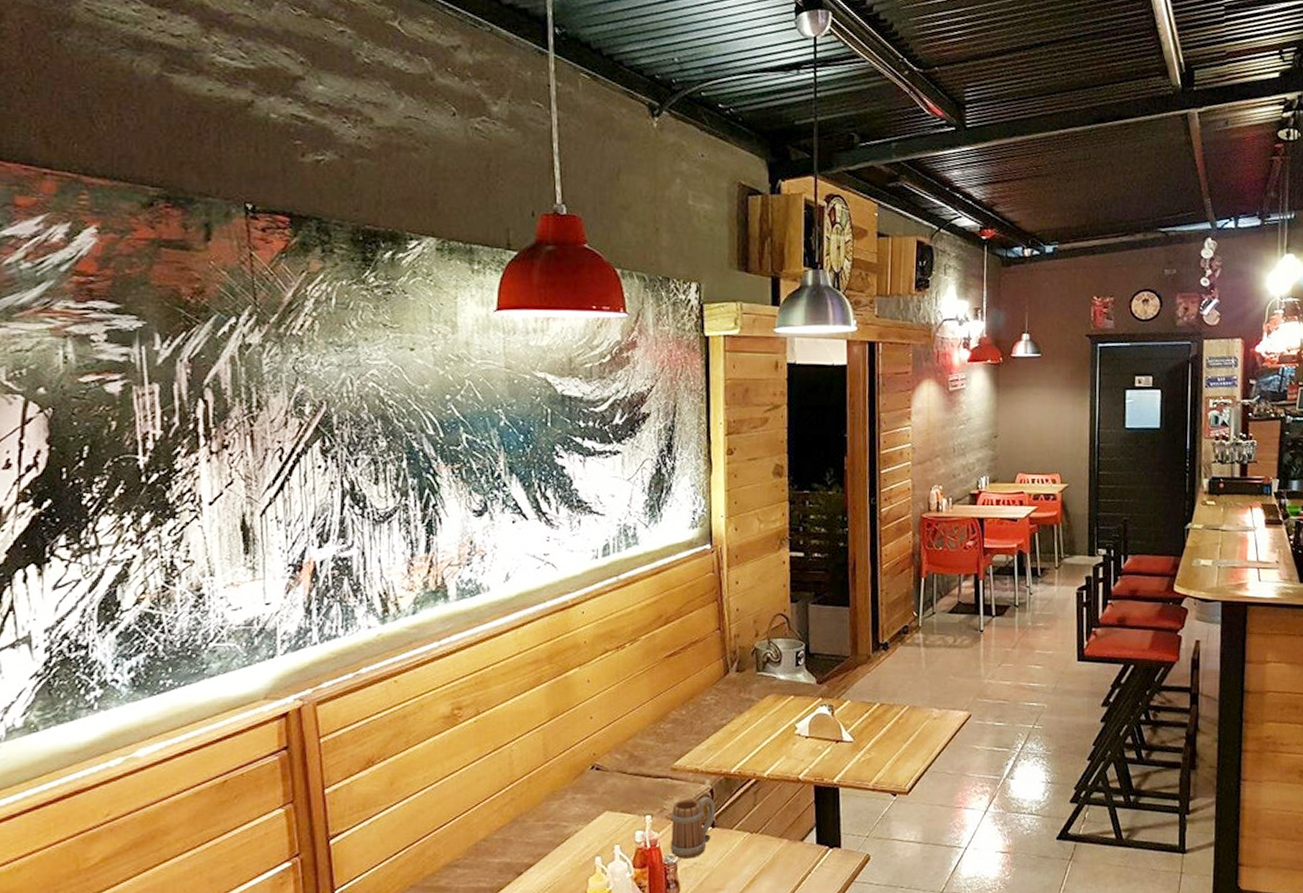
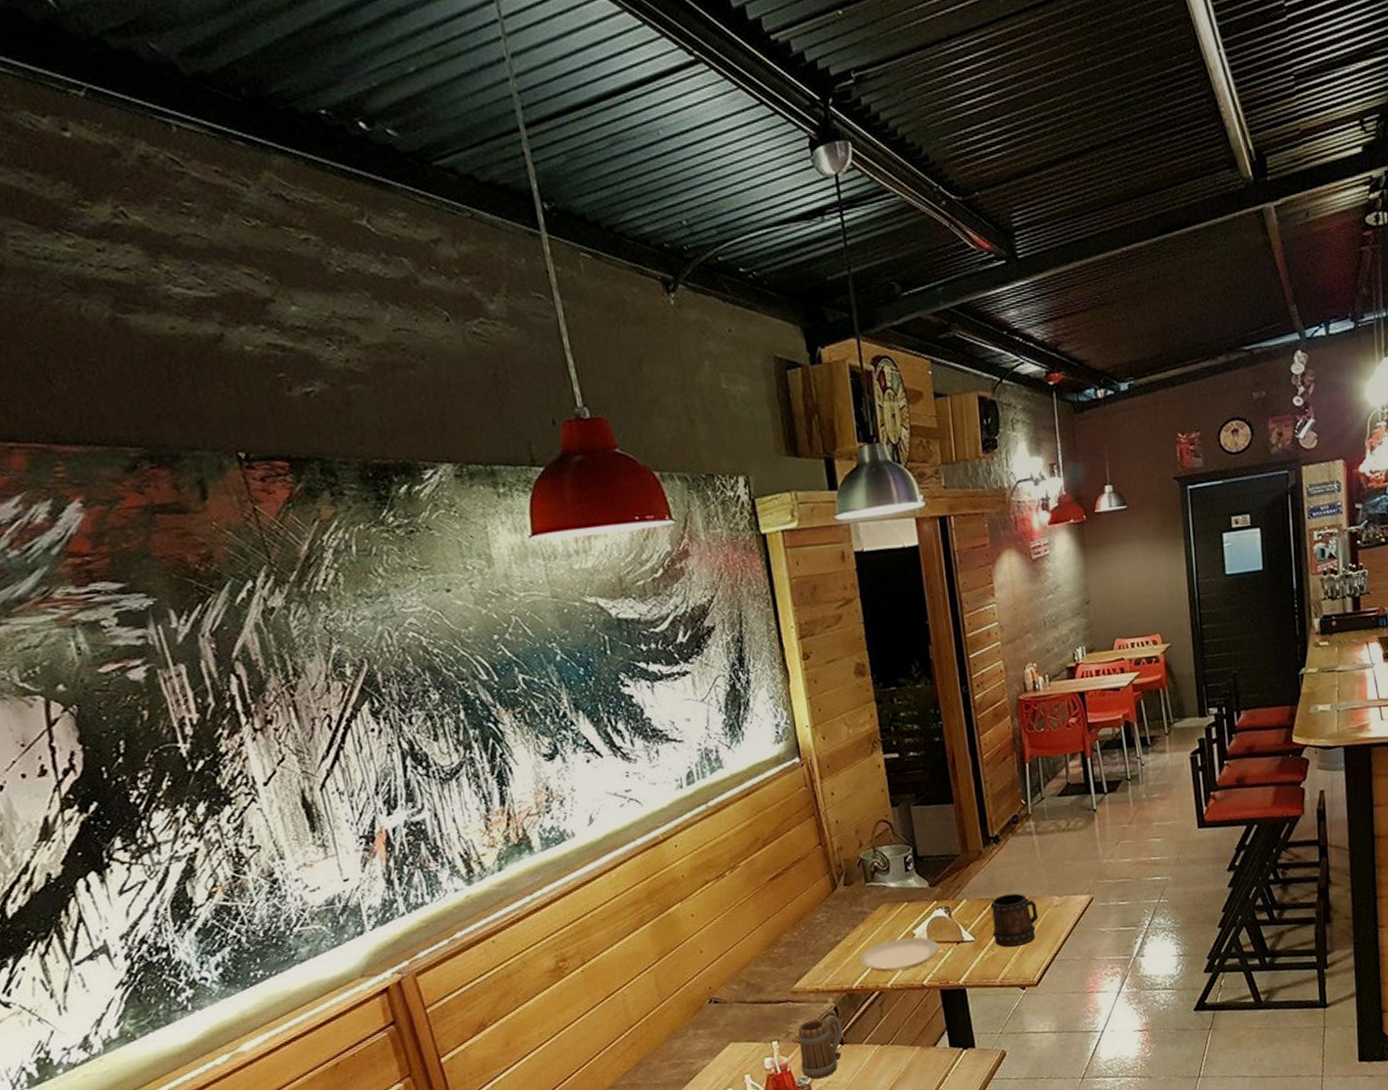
plate: none [741,730,819,761] -> present [859,937,939,972]
beer mug: none [871,701,916,752] -> present [990,893,1038,948]

